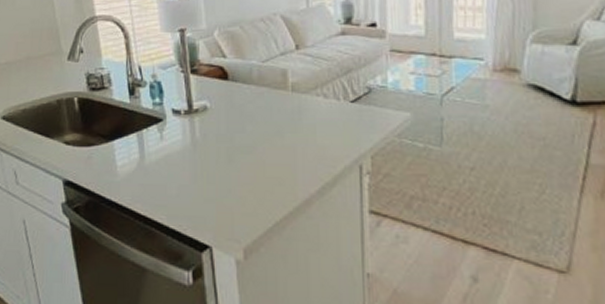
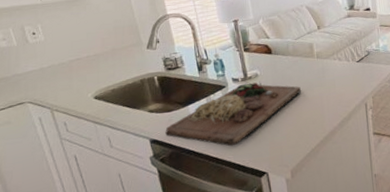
cutting board: none [82,116,267,203] -> present [165,81,302,147]

